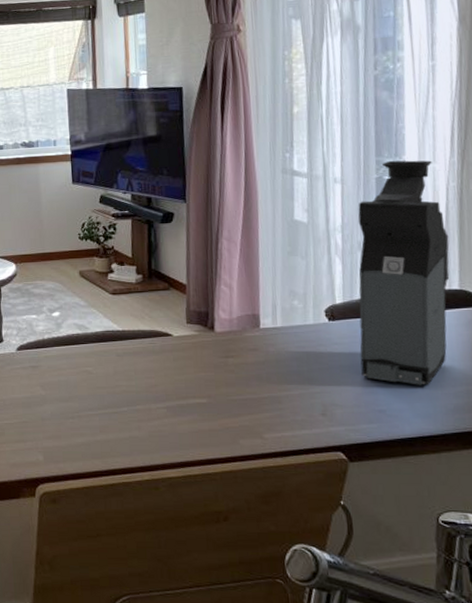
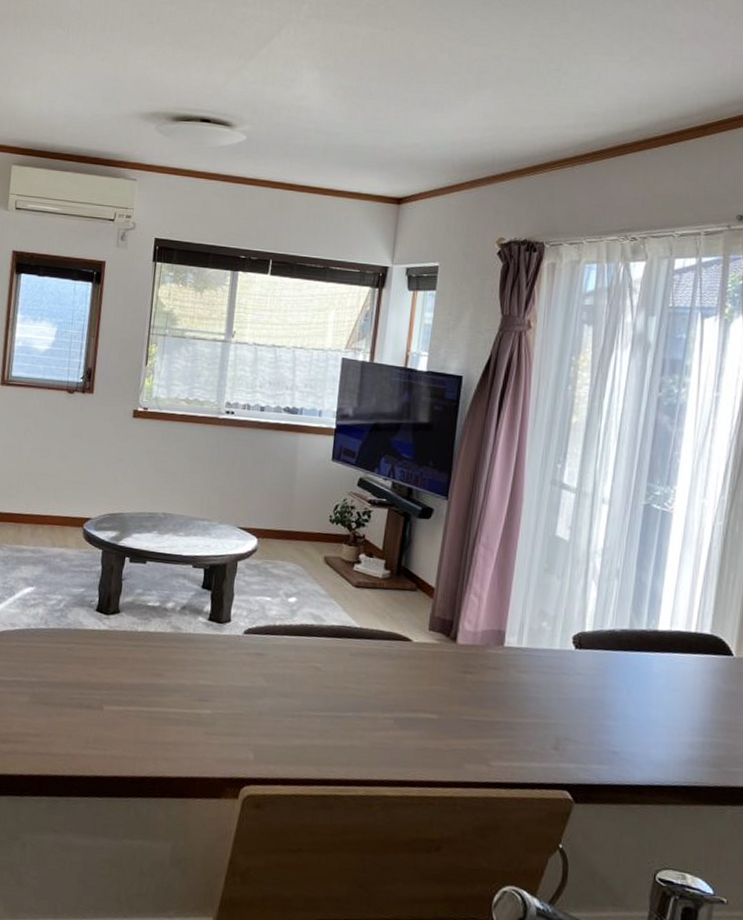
coffee maker: present [358,160,450,385] -> none [600,488,708,732]

